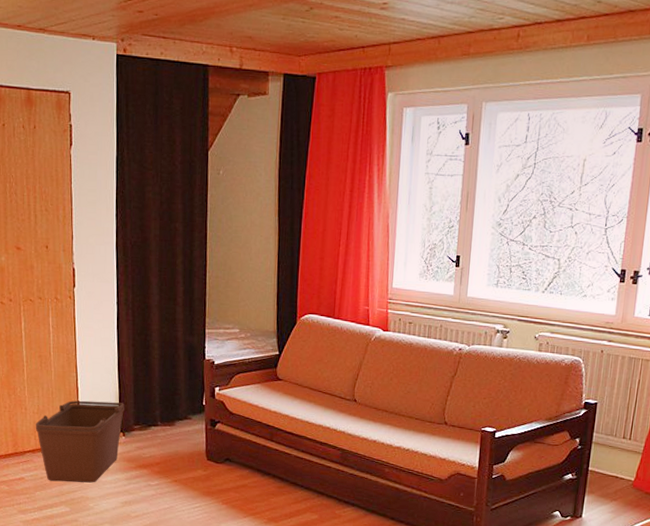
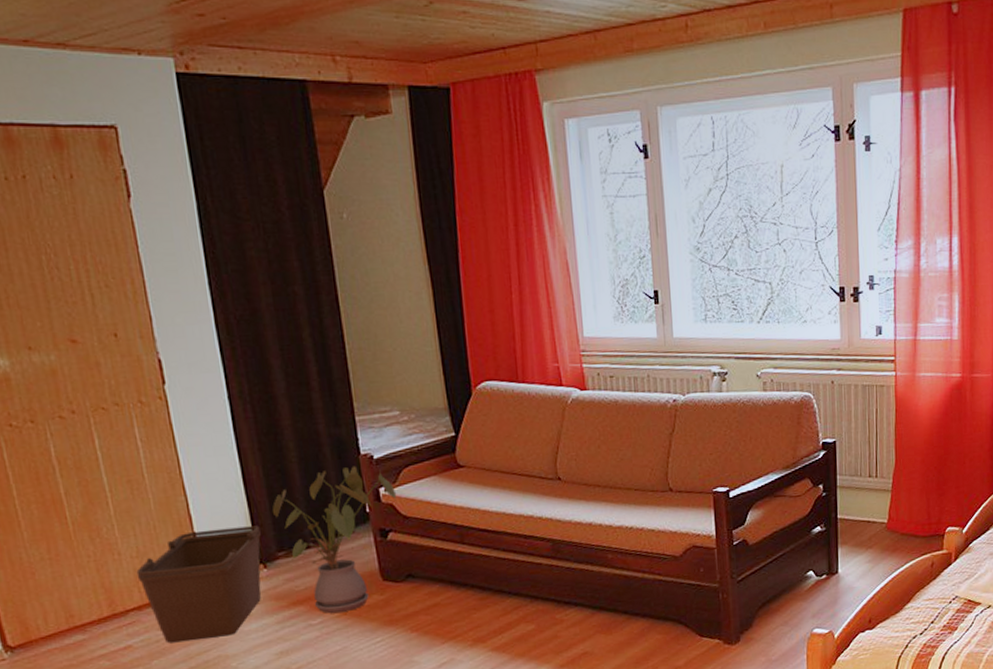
house plant: none [135,367,227,479] -> present [272,465,397,613]

